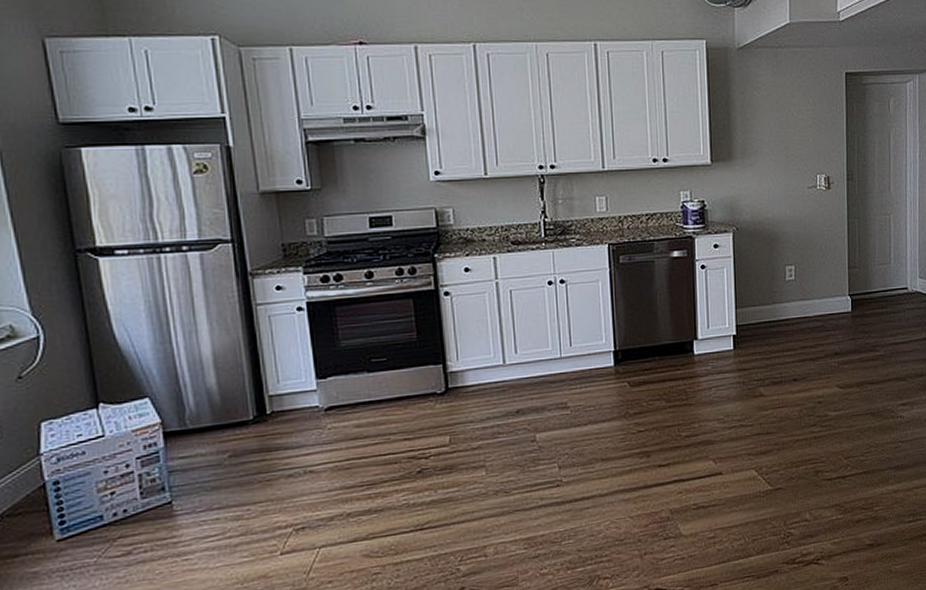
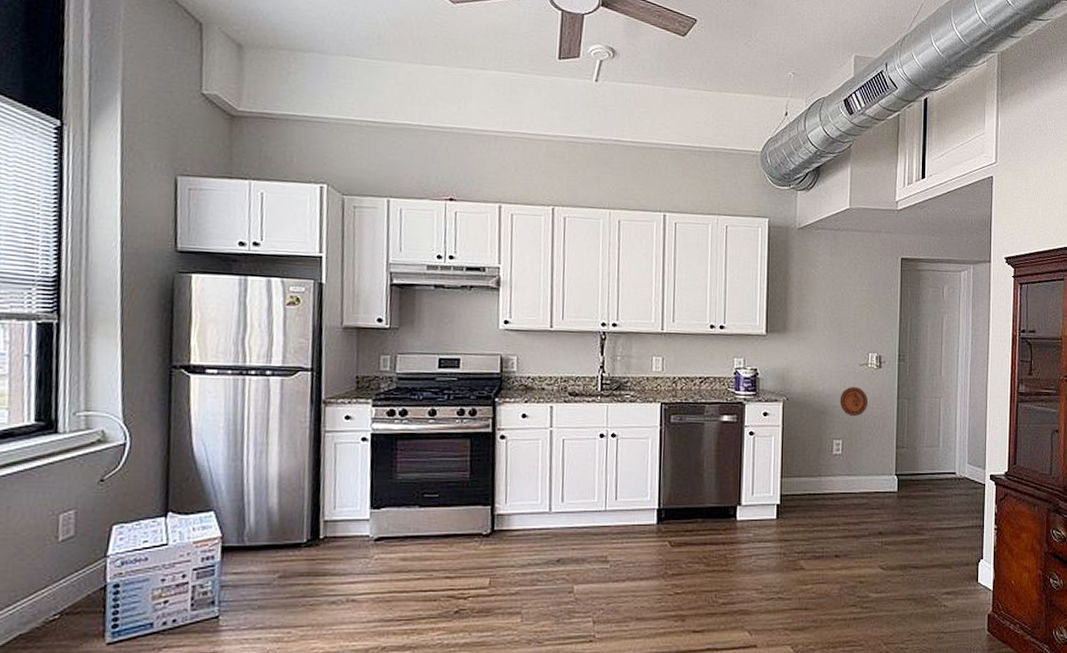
decorative plate: none [790,211,819,241] -> present [840,387,869,417]

